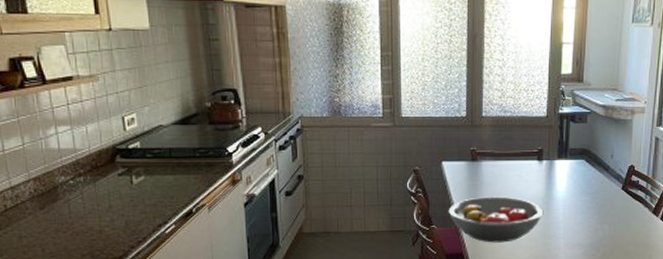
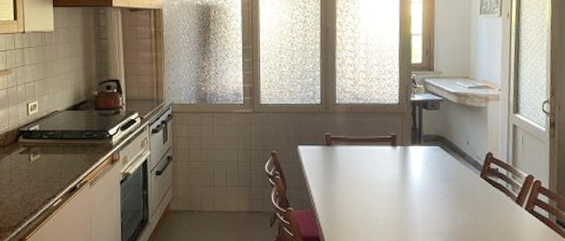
fruit bowl: present [448,196,544,243] -> none [304,181,400,228]

